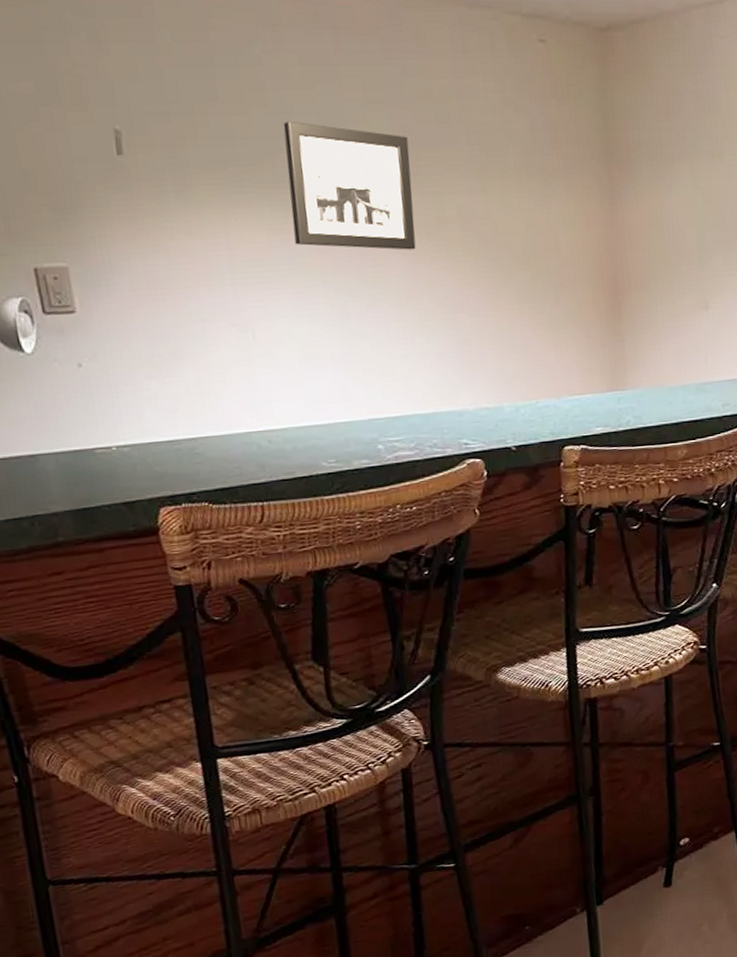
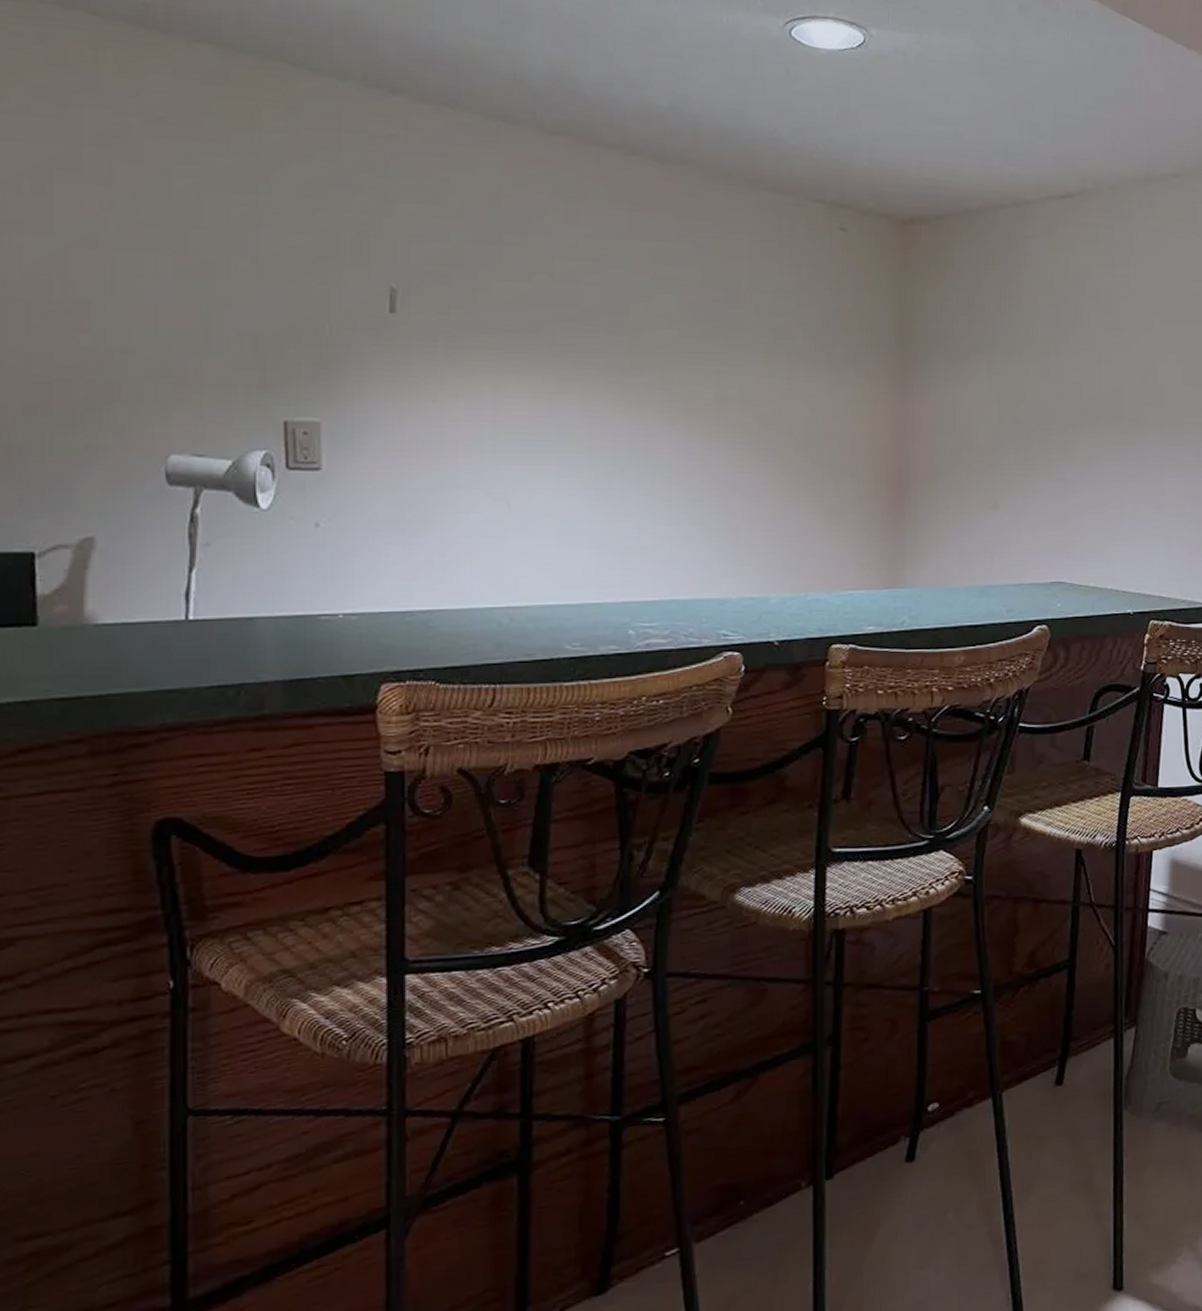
wall art: present [283,121,416,250] -> none [564,290,695,428]

